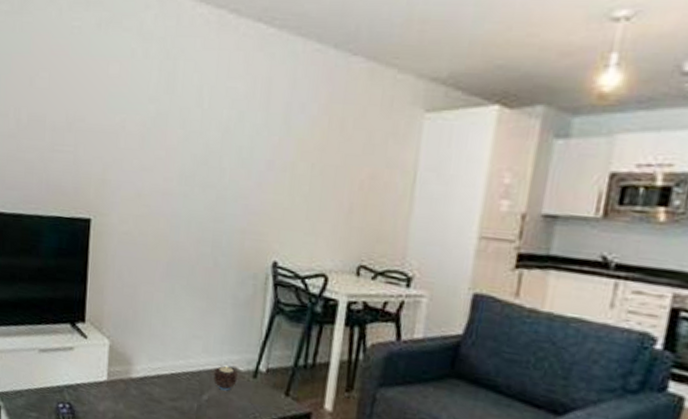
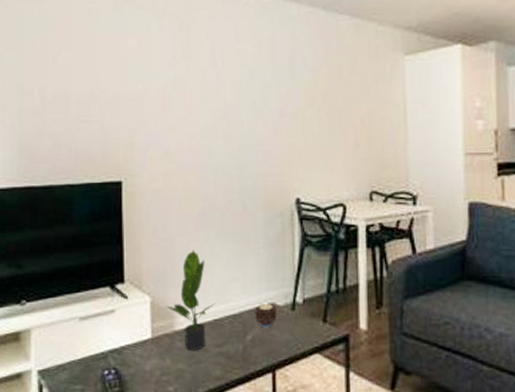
potted plant: none [125,300,175,401] -> present [167,250,216,351]

